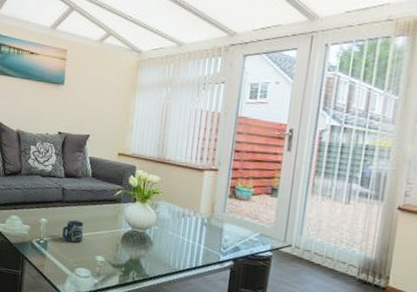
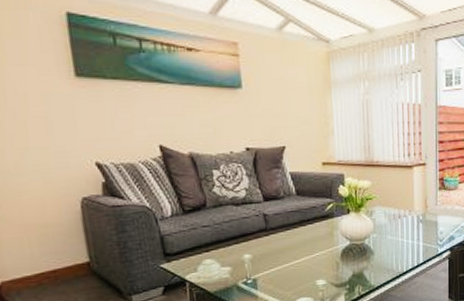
cup: present [62,220,85,243] -> none [272,247,299,274]

